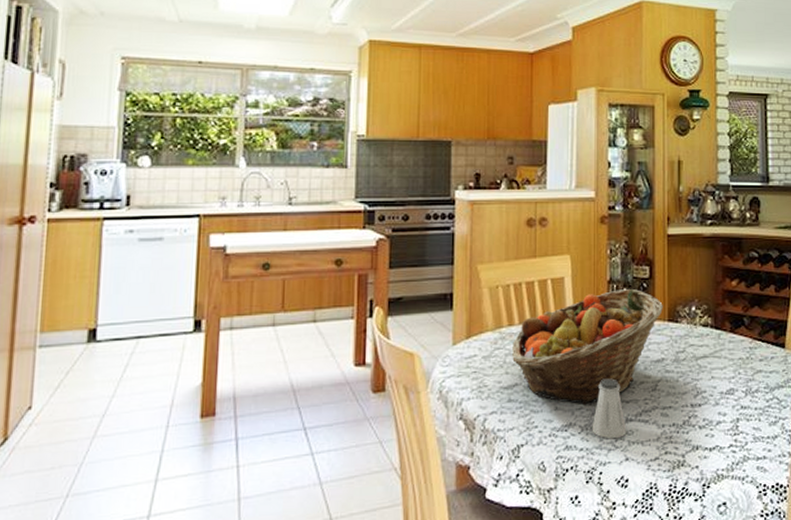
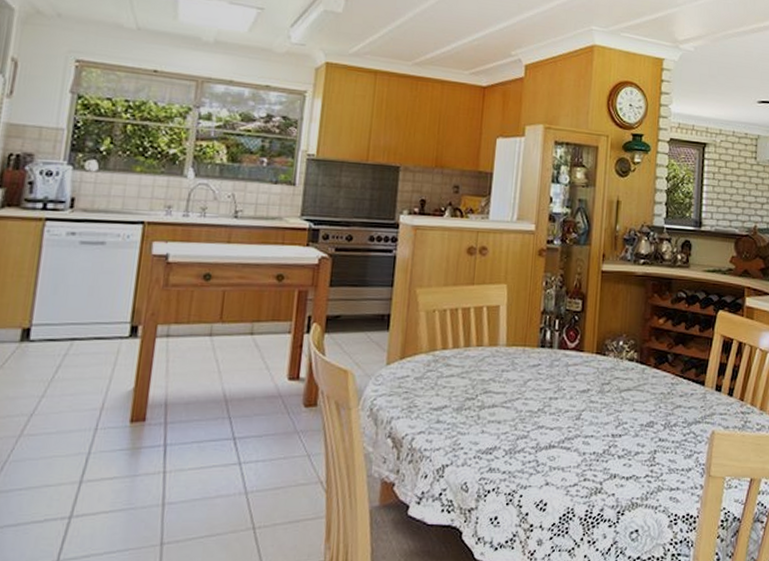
fruit basket: present [511,288,664,406] -> none [443,320,593,430]
saltshaker: present [592,378,627,439] -> none [515,405,549,464]

